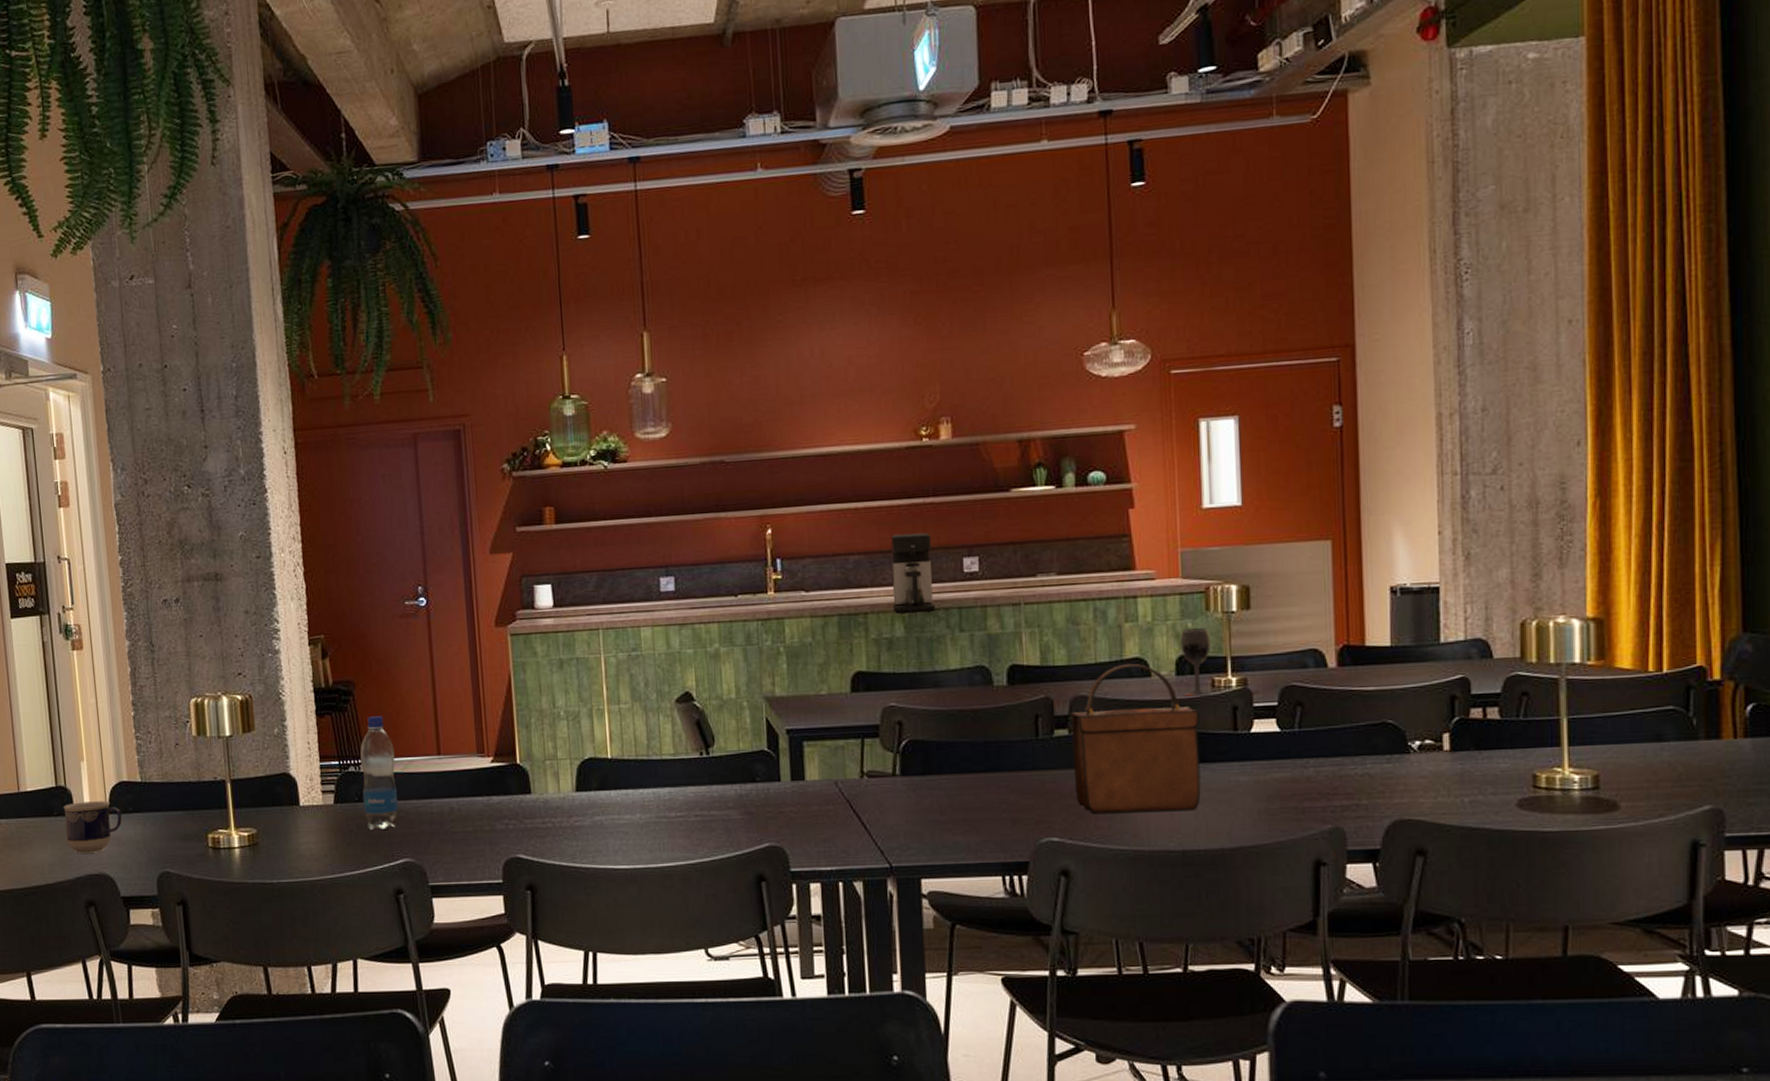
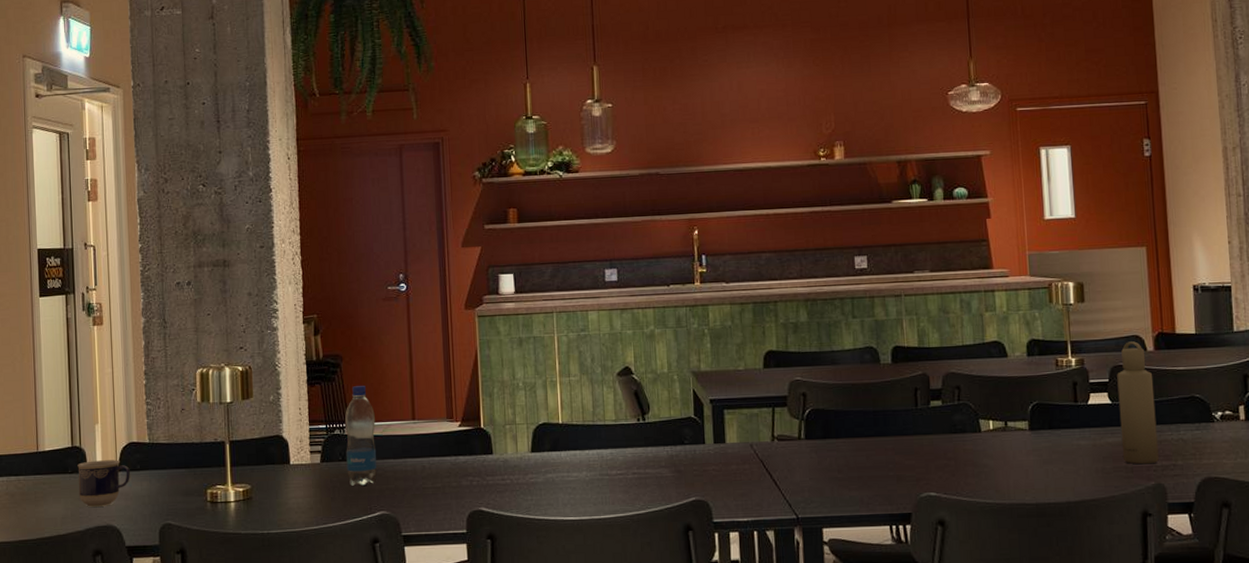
coffee maker: present [891,532,936,614] -> none [796,235,833,303]
handbag: present [1070,663,1201,815] -> none [943,346,1050,473]
wine glass: present [1179,627,1211,697] -> none [1029,316,1056,374]
bottle: none [1288,656,1338,805] -> present [1117,341,1159,465]

